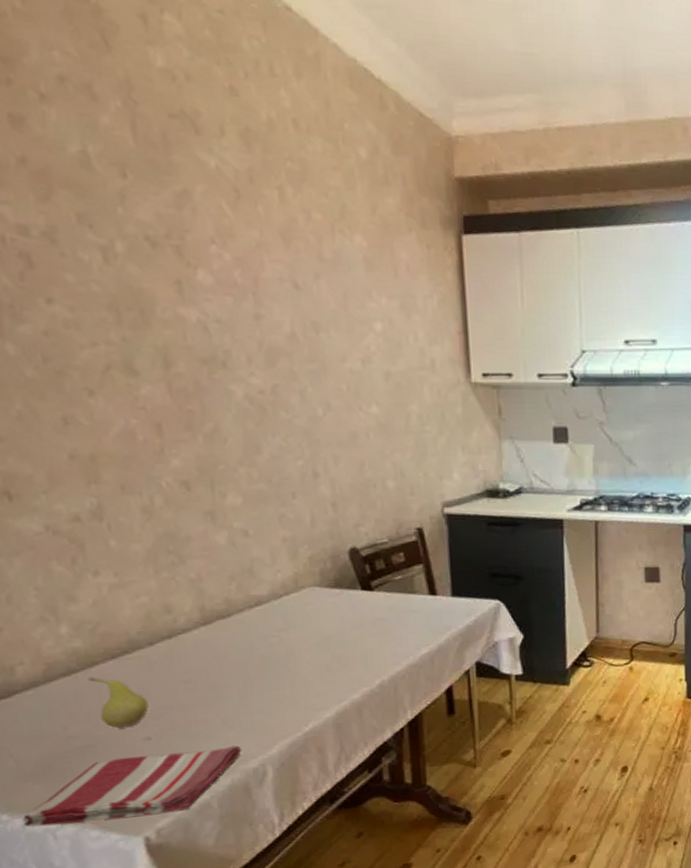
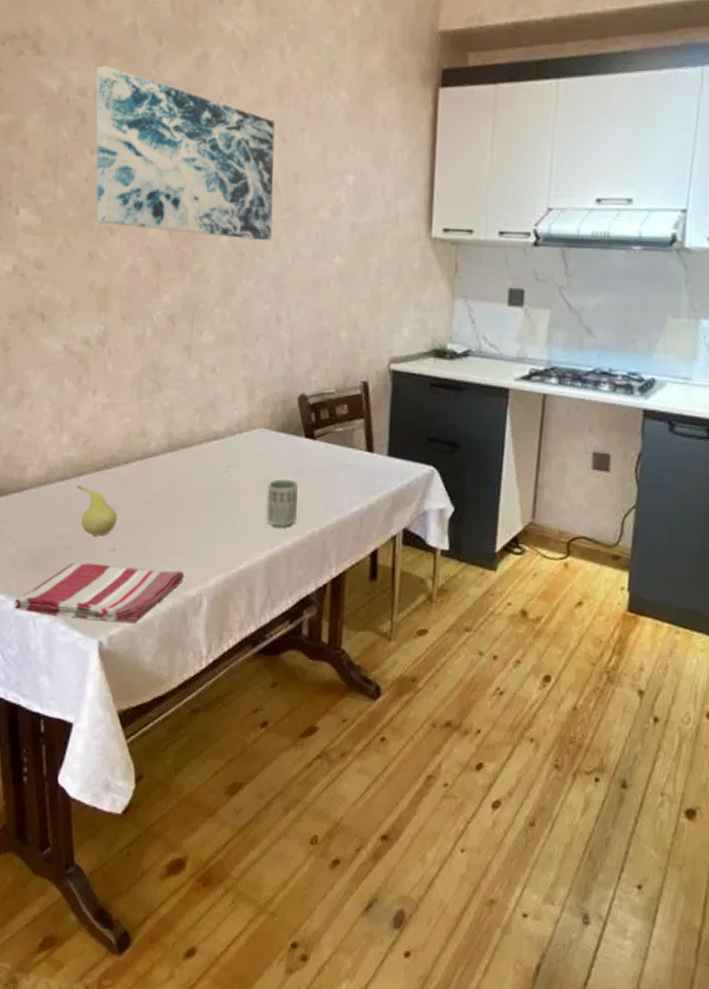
wall art: none [38,199,297,394] -> present [95,65,275,241]
cup: none [326,633,363,683] -> present [266,479,298,528]

